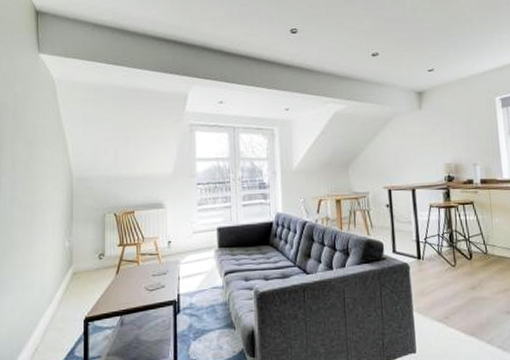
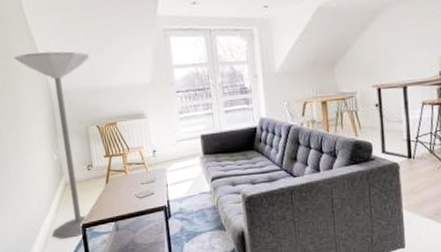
floor lamp: none [40,139,116,333] -> present [13,51,96,239]

